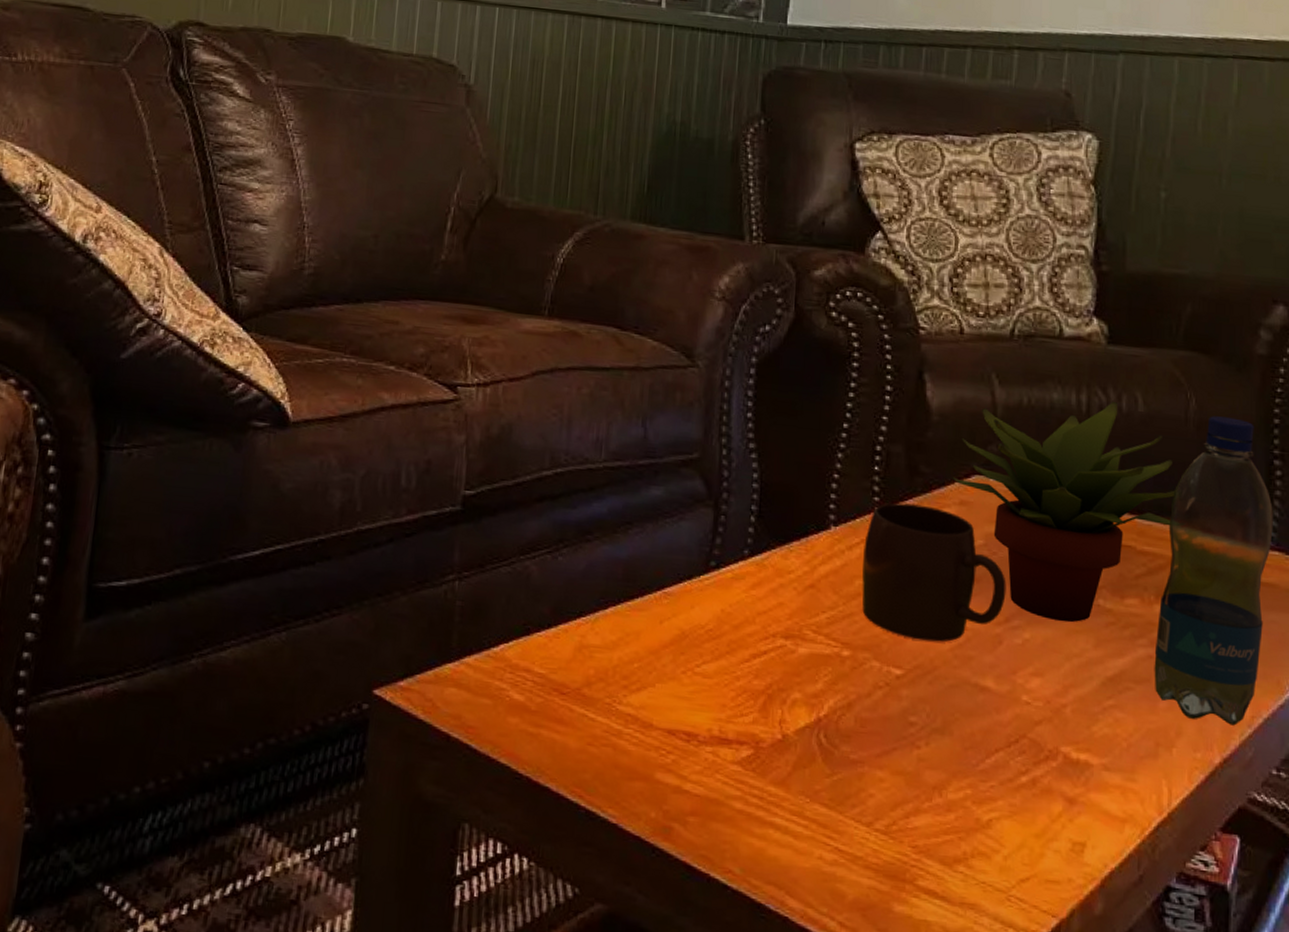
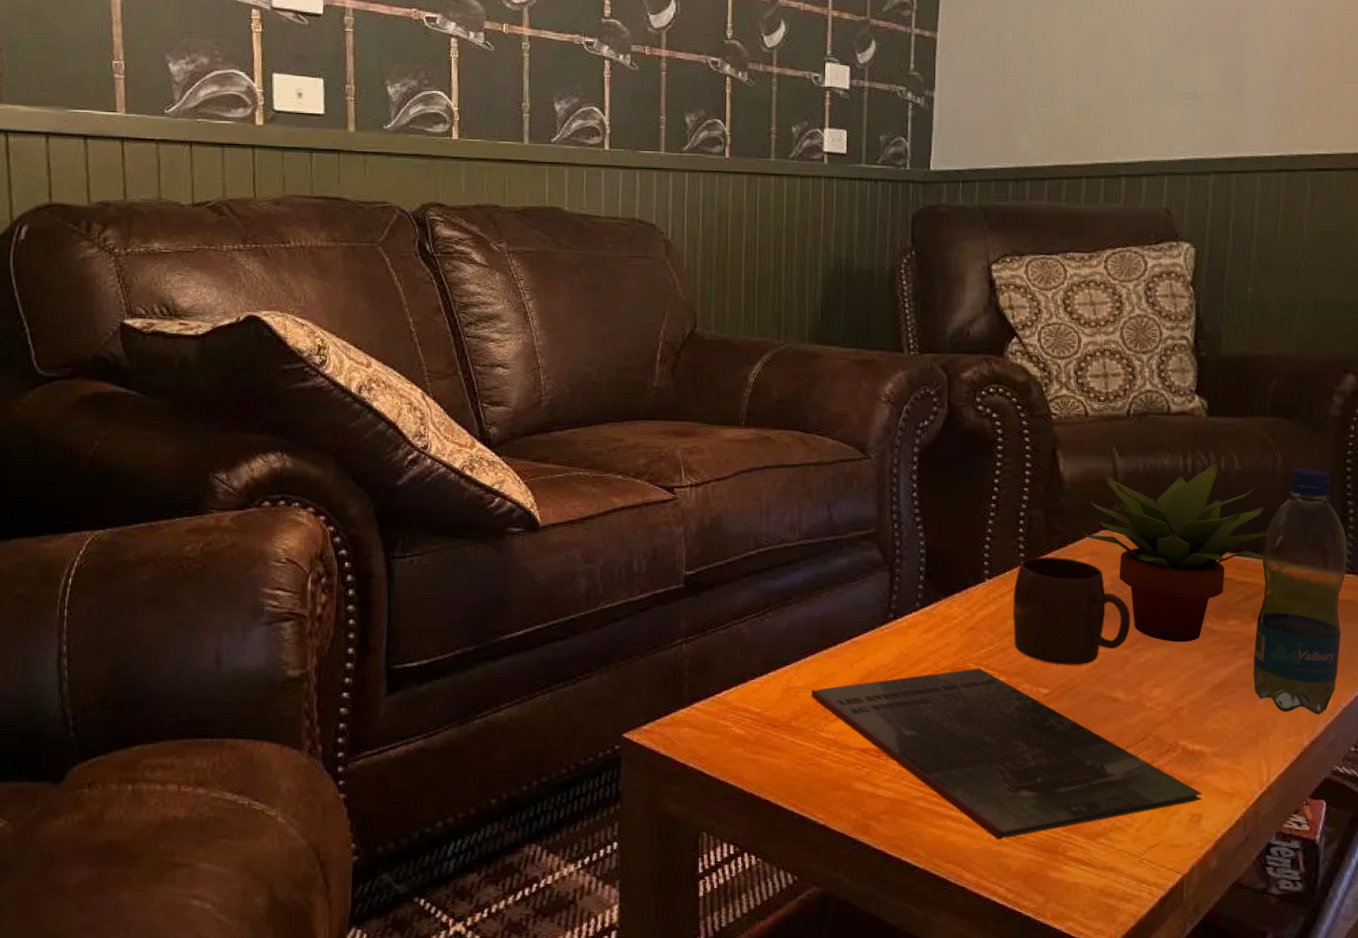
magazine: none [609,636,1087,859] -> present [811,668,1202,840]

